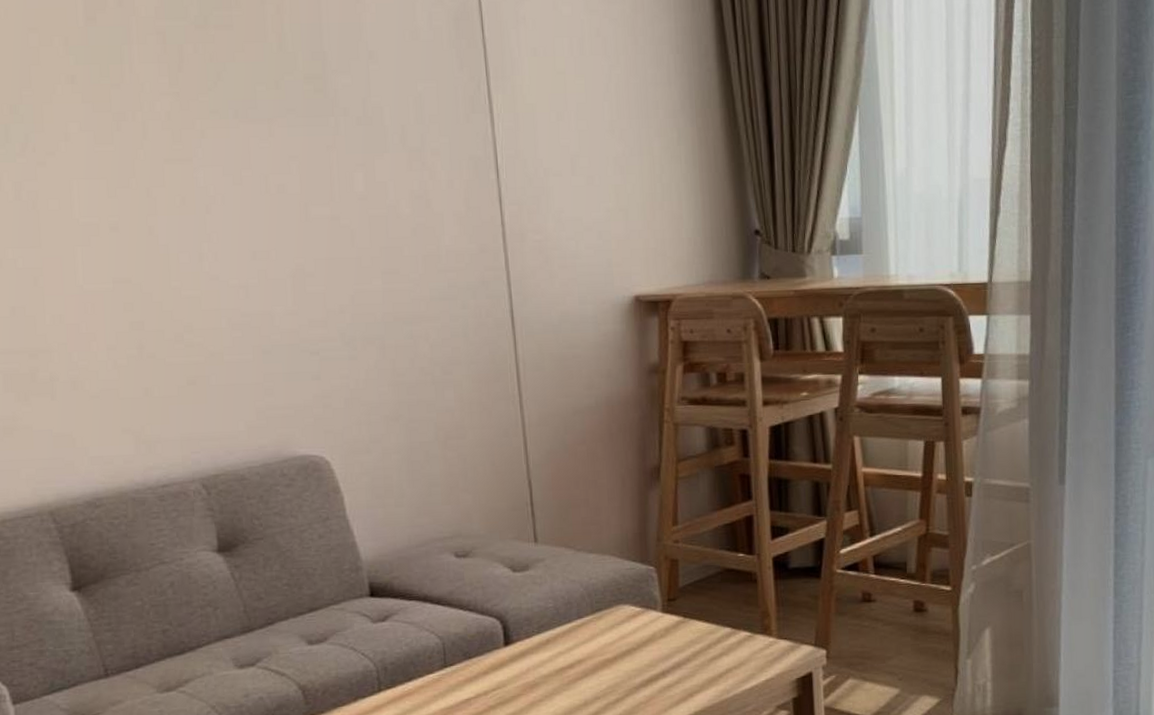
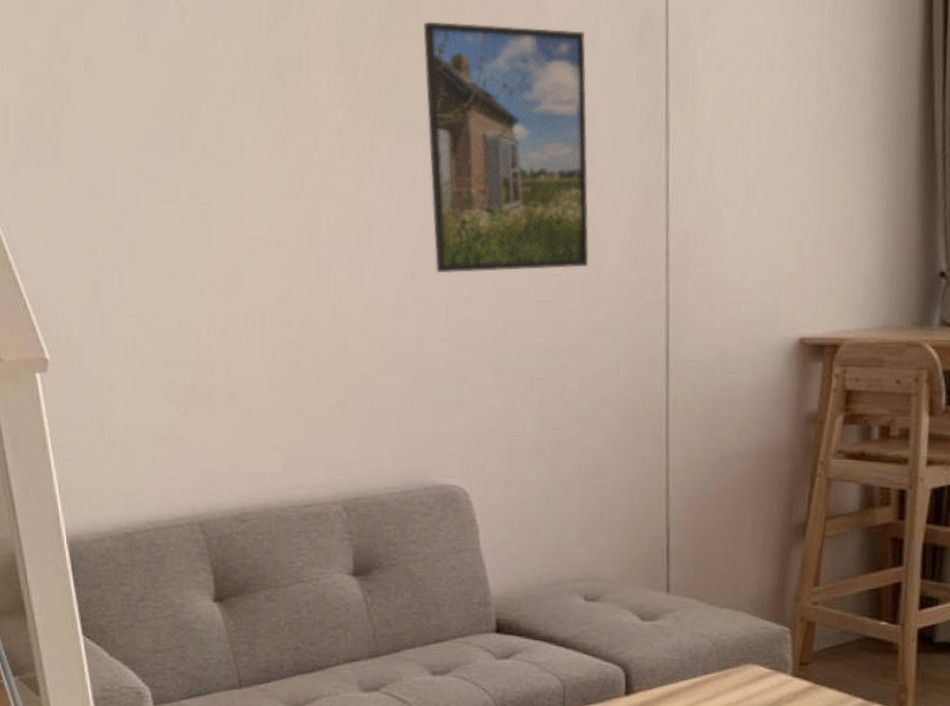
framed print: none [245,13,428,251] -> present [423,21,589,274]

